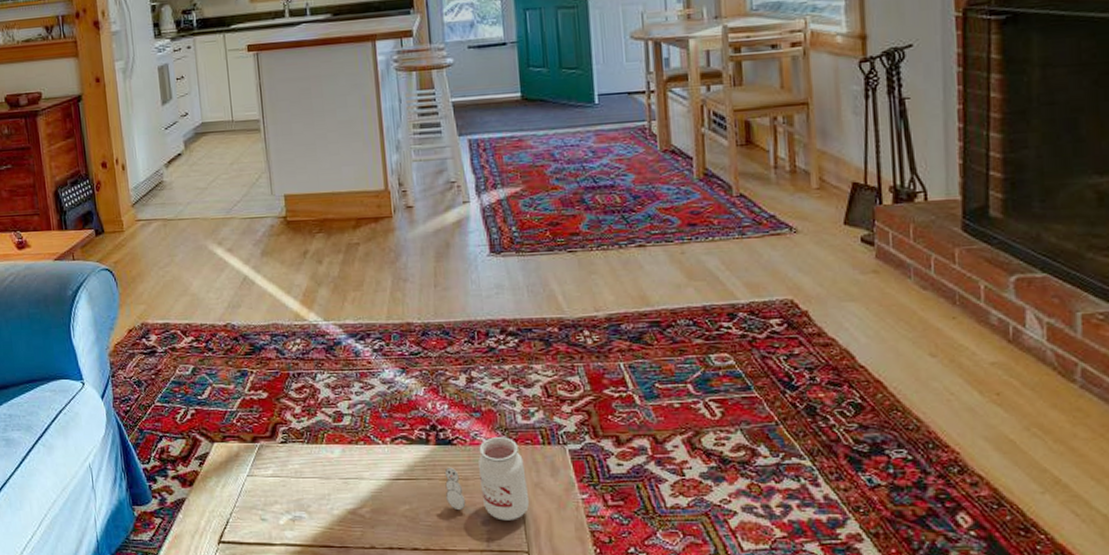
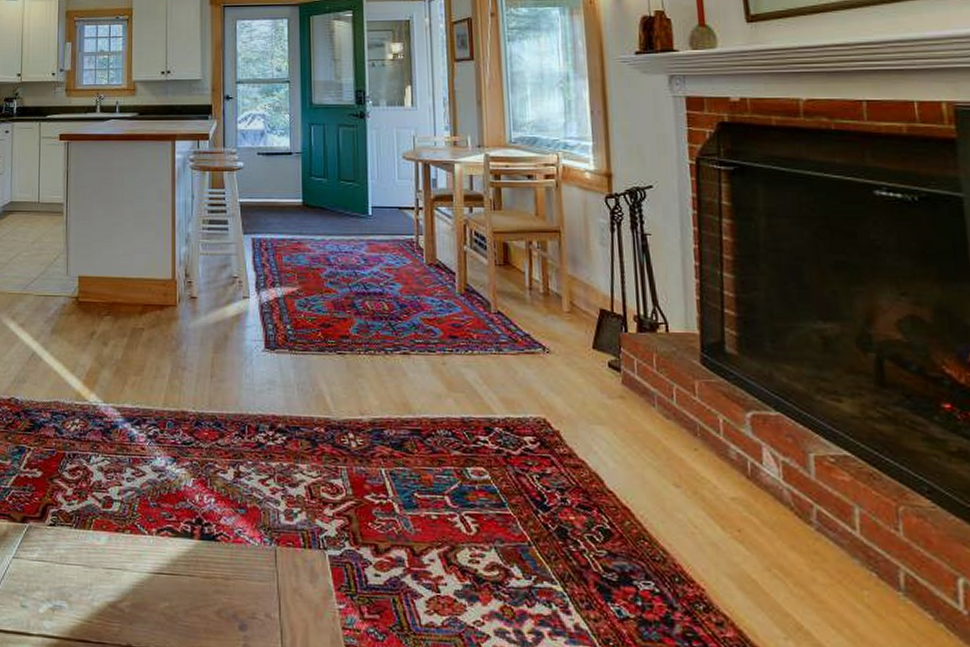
candle: present [444,437,530,521] -> none [206,536,288,627]

